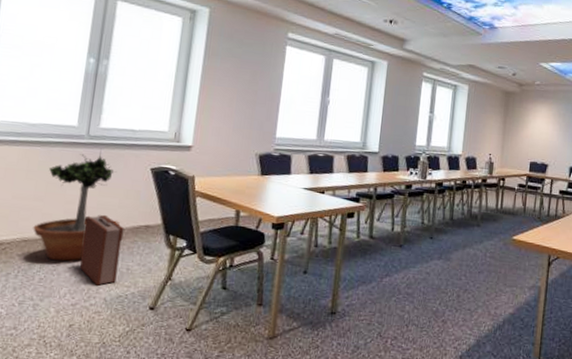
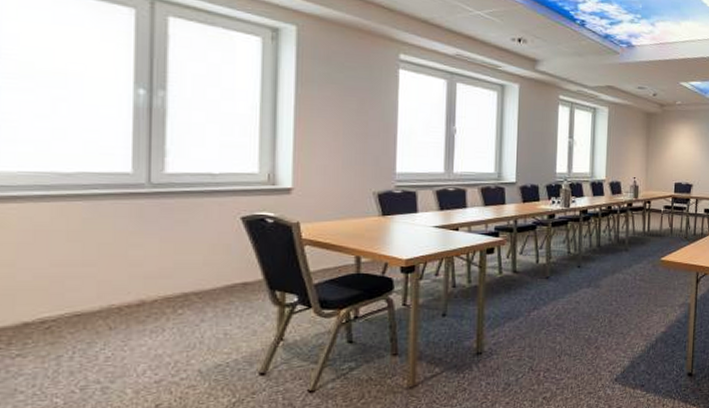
potted tree: present [33,148,120,261] -> none [87,198,208,335]
briefcase: present [79,214,124,286] -> none [159,275,215,357]

